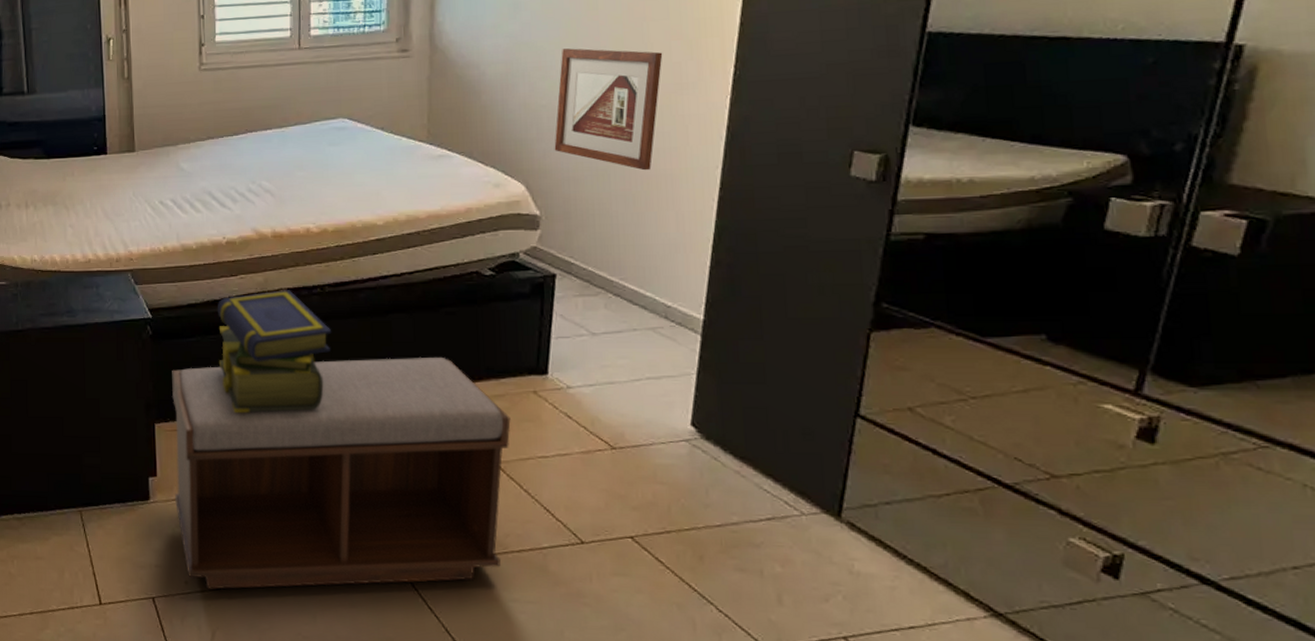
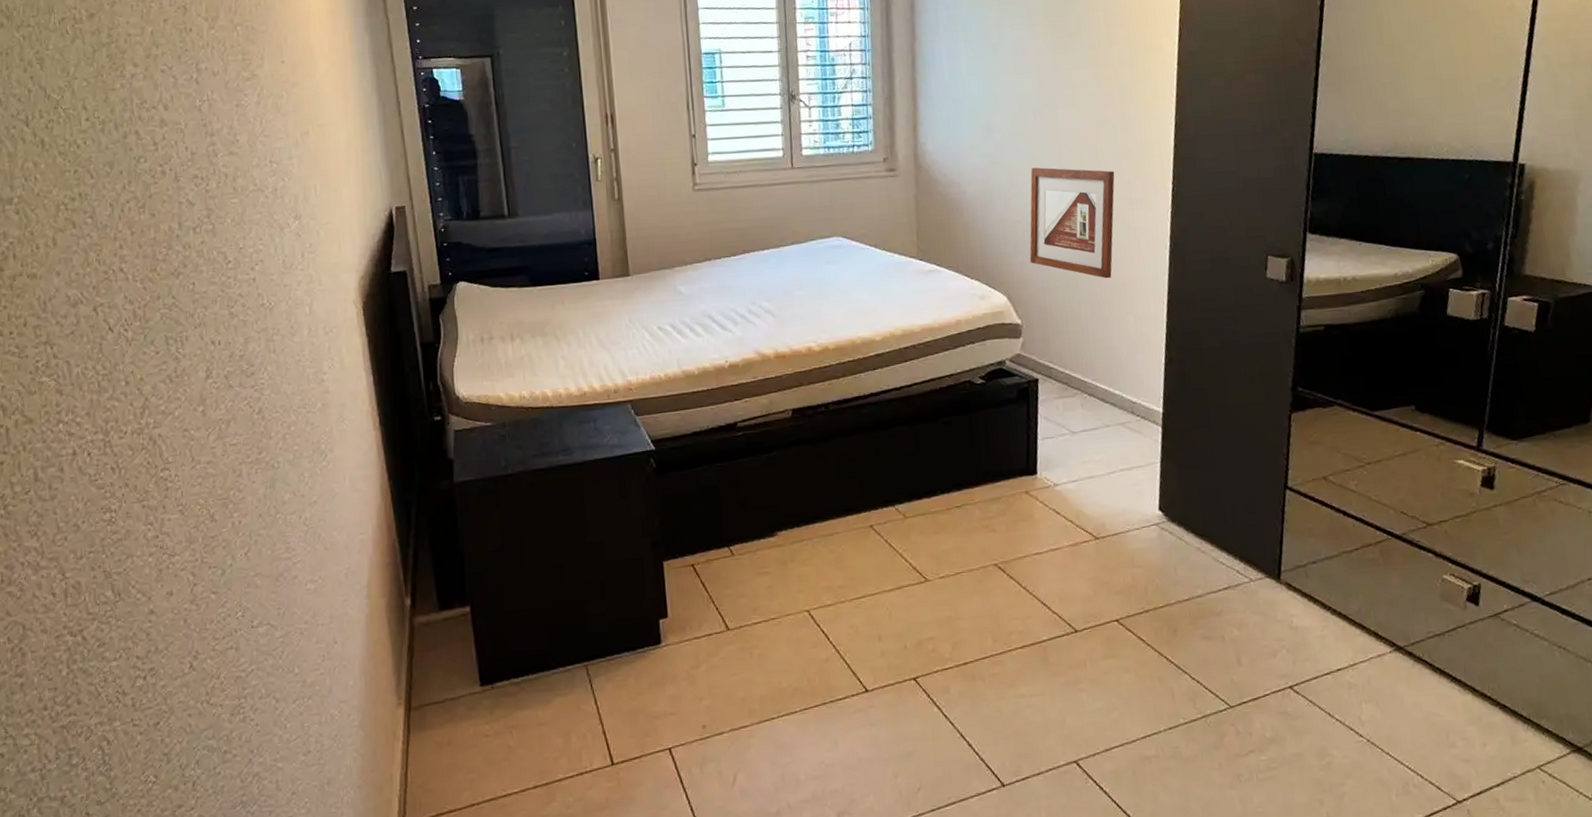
bench: present [172,358,511,590] -> none [679,466,1008,730]
stack of books: present [217,290,332,413] -> none [722,410,838,541]

